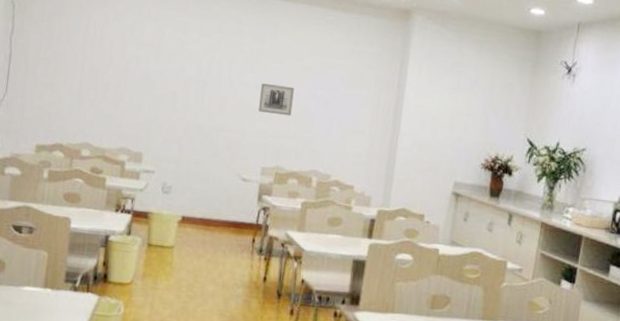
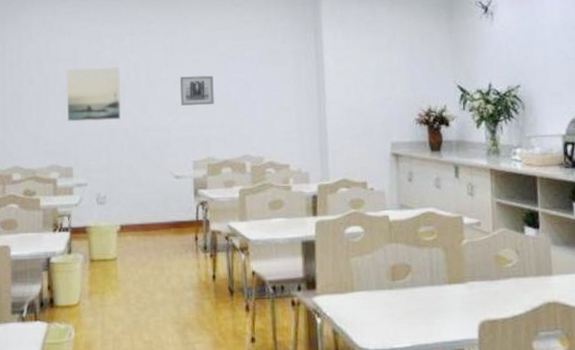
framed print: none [143,55,202,114] -> present [66,67,121,122]

